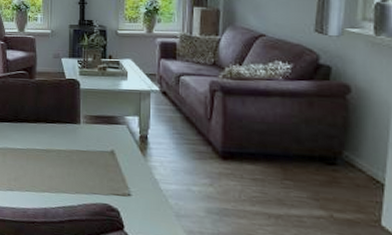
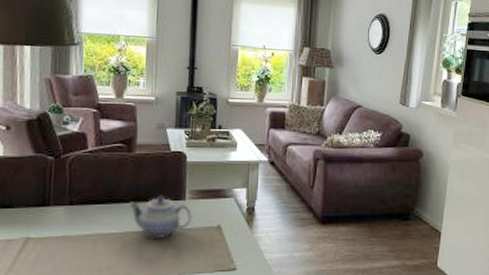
teapot: none [31,118,88,158] -> present [128,195,193,239]

